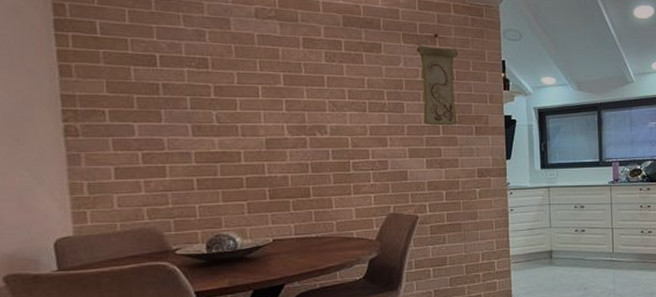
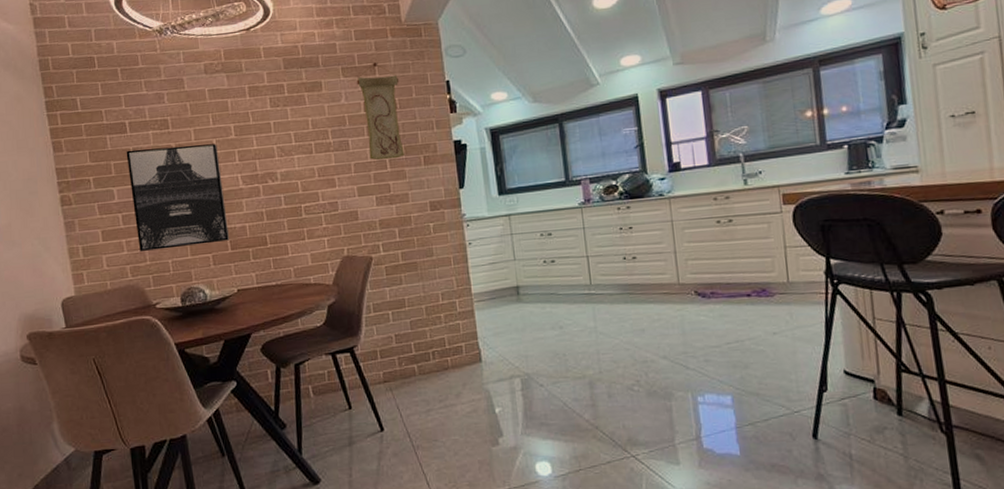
wall art: none [153,85,269,194] -> present [126,144,230,252]

